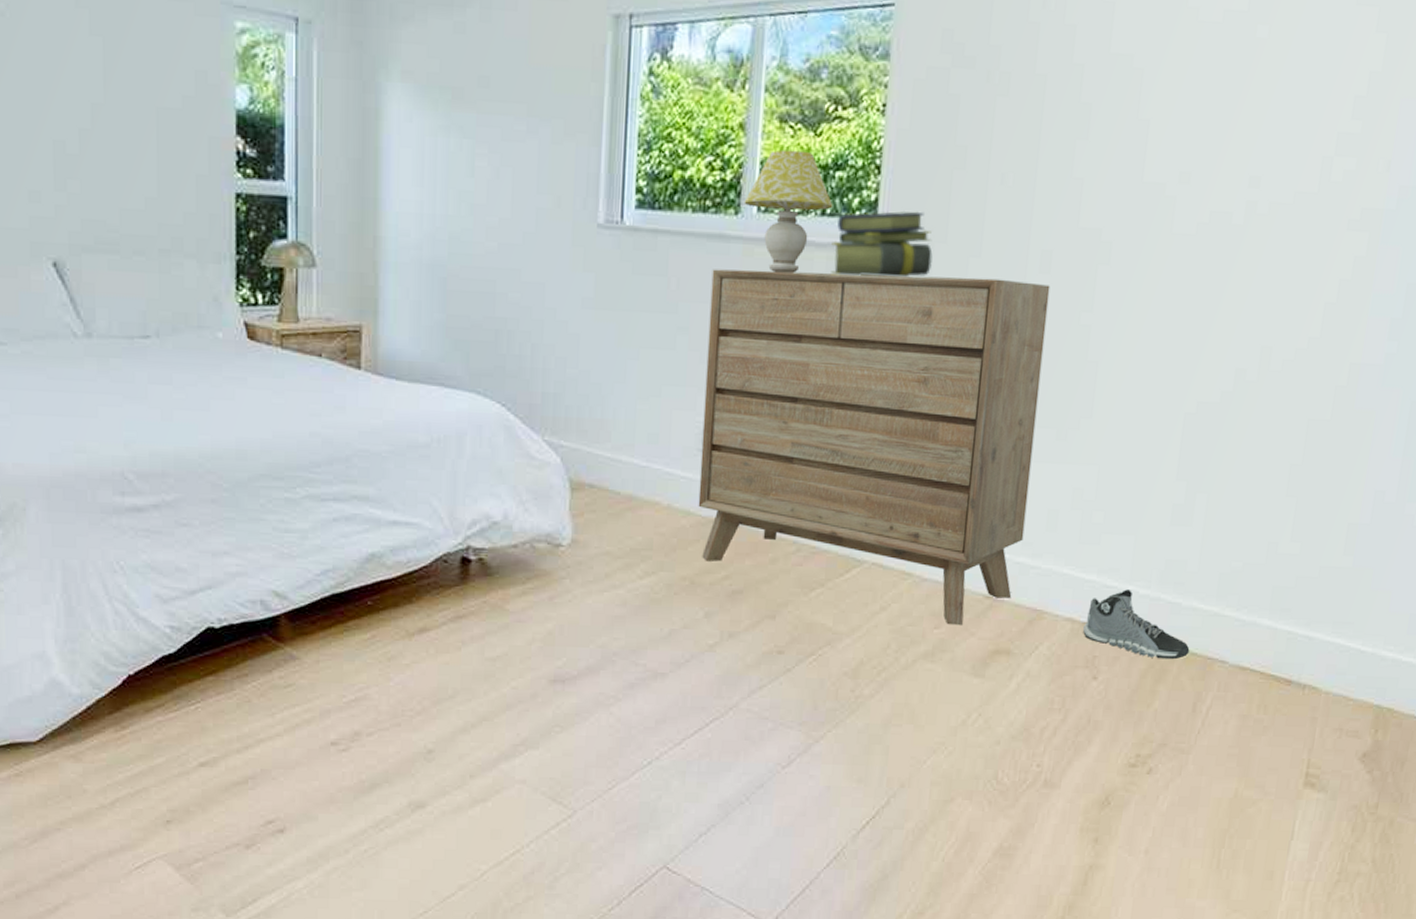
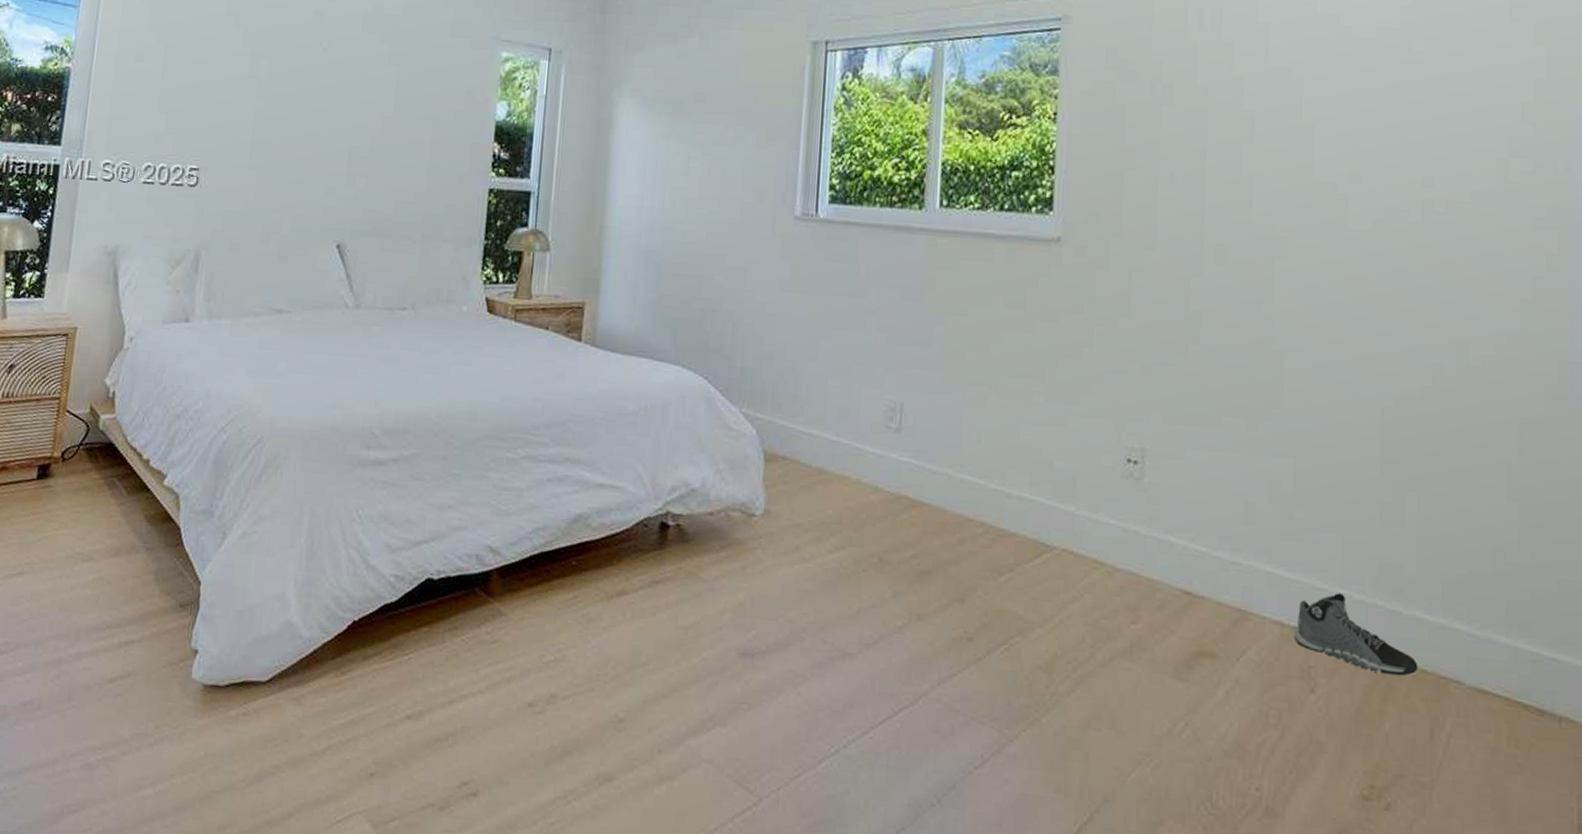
dresser: present [698,269,1050,626] -> none [886,257,1228,623]
table lamp: present [744,149,833,273] -> none [927,152,1011,263]
stack of books: present [831,211,933,278] -> none [1010,207,1108,268]

